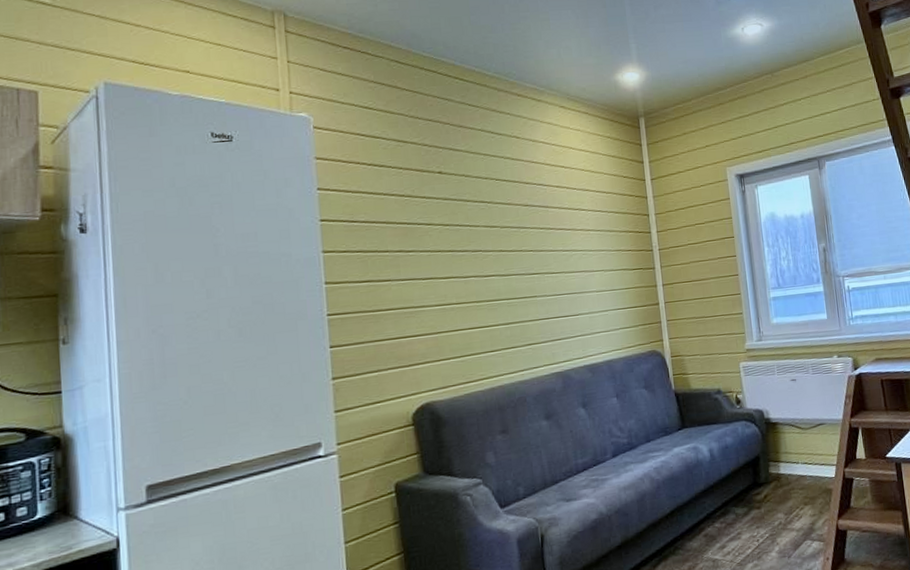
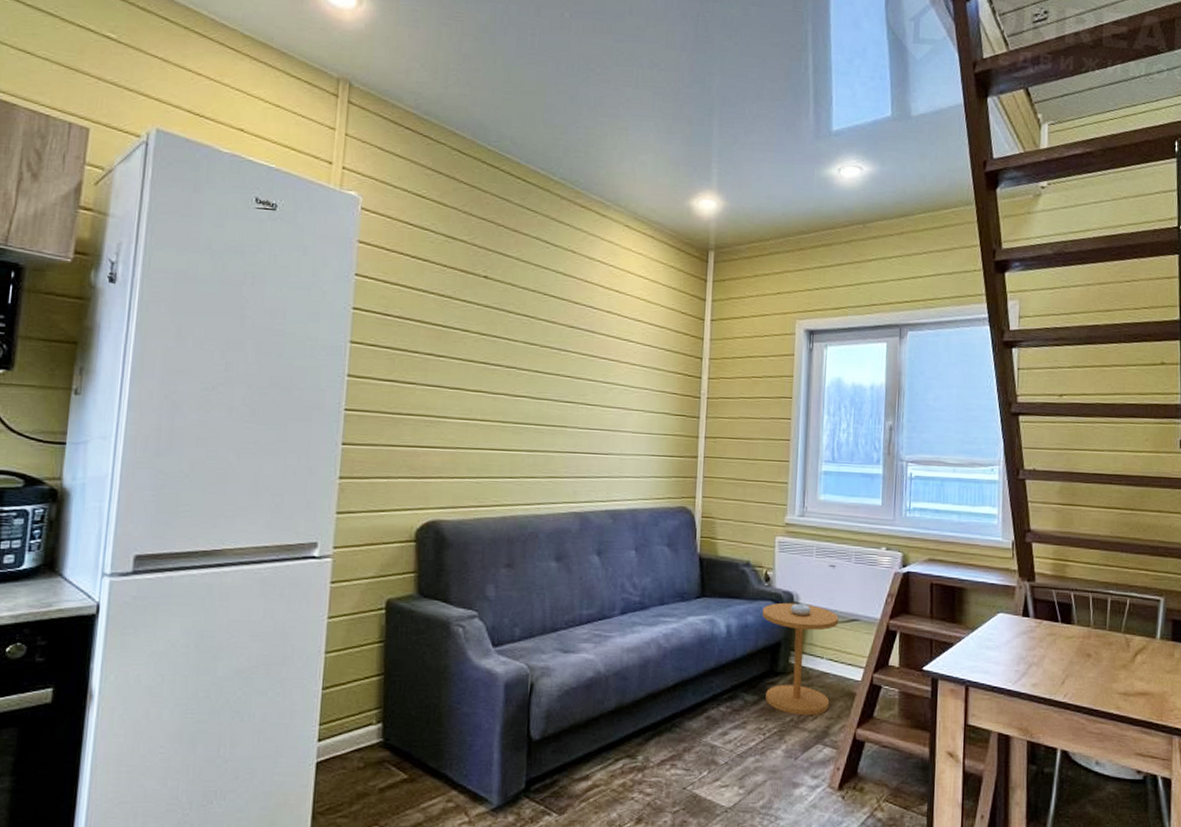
side table: none [738,417,811,518] -> present [762,602,839,715]

